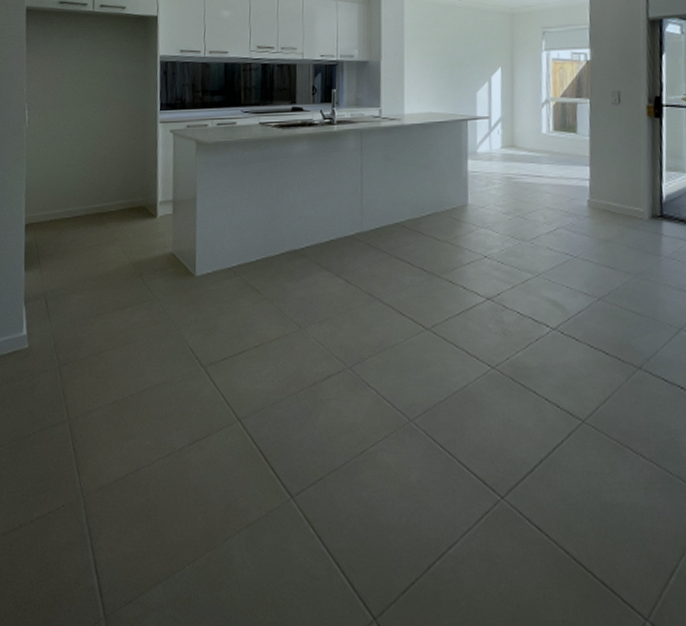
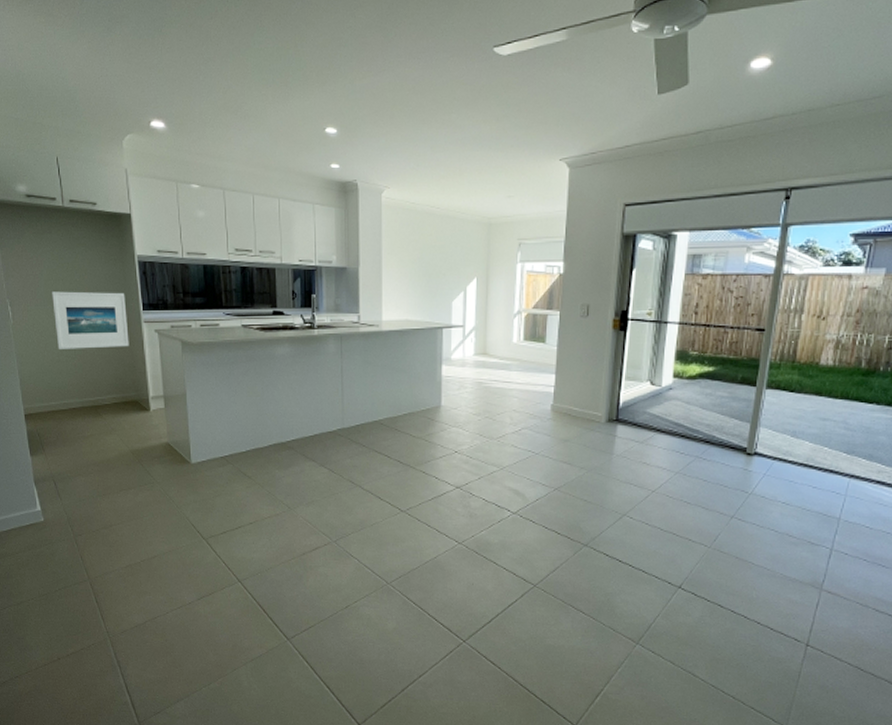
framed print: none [69,93,144,153] -> present [52,291,129,349]

